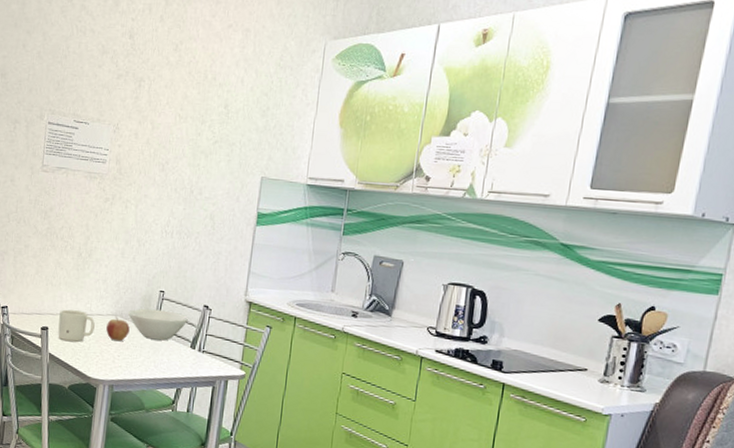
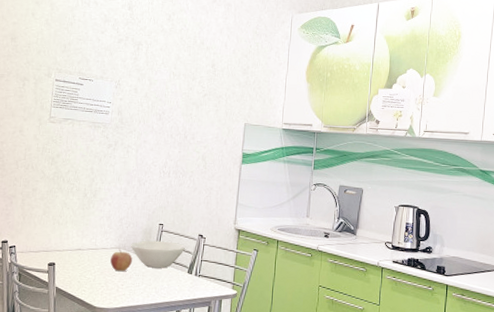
mug: present [58,309,95,342] -> none [64,245,100,275]

